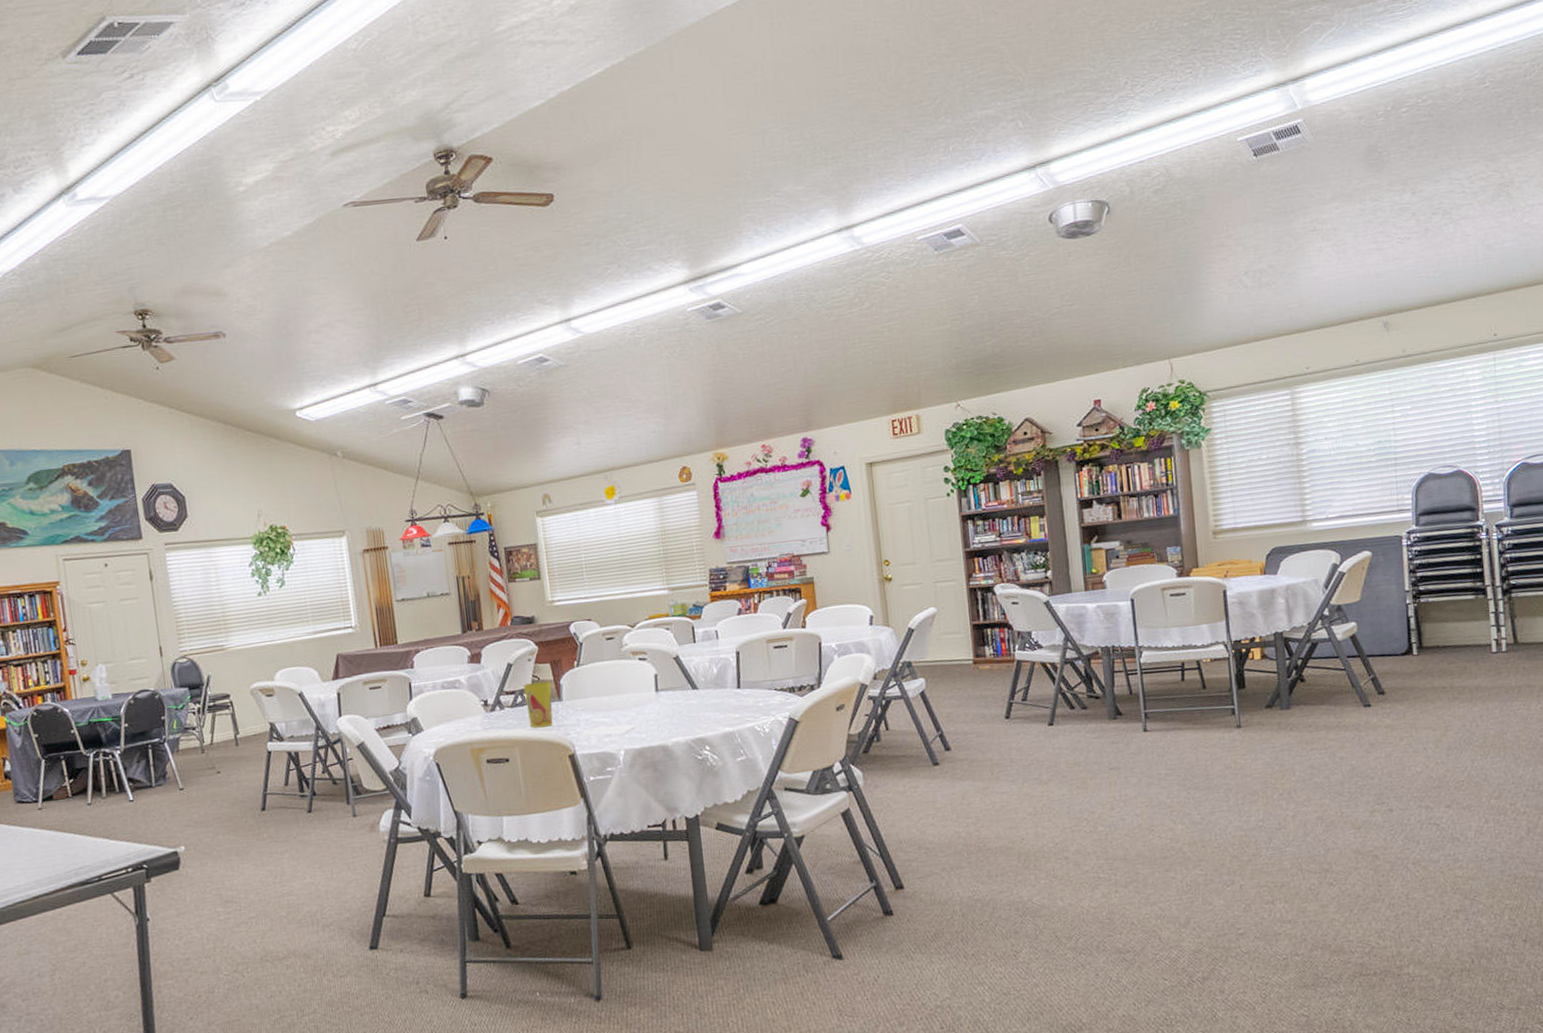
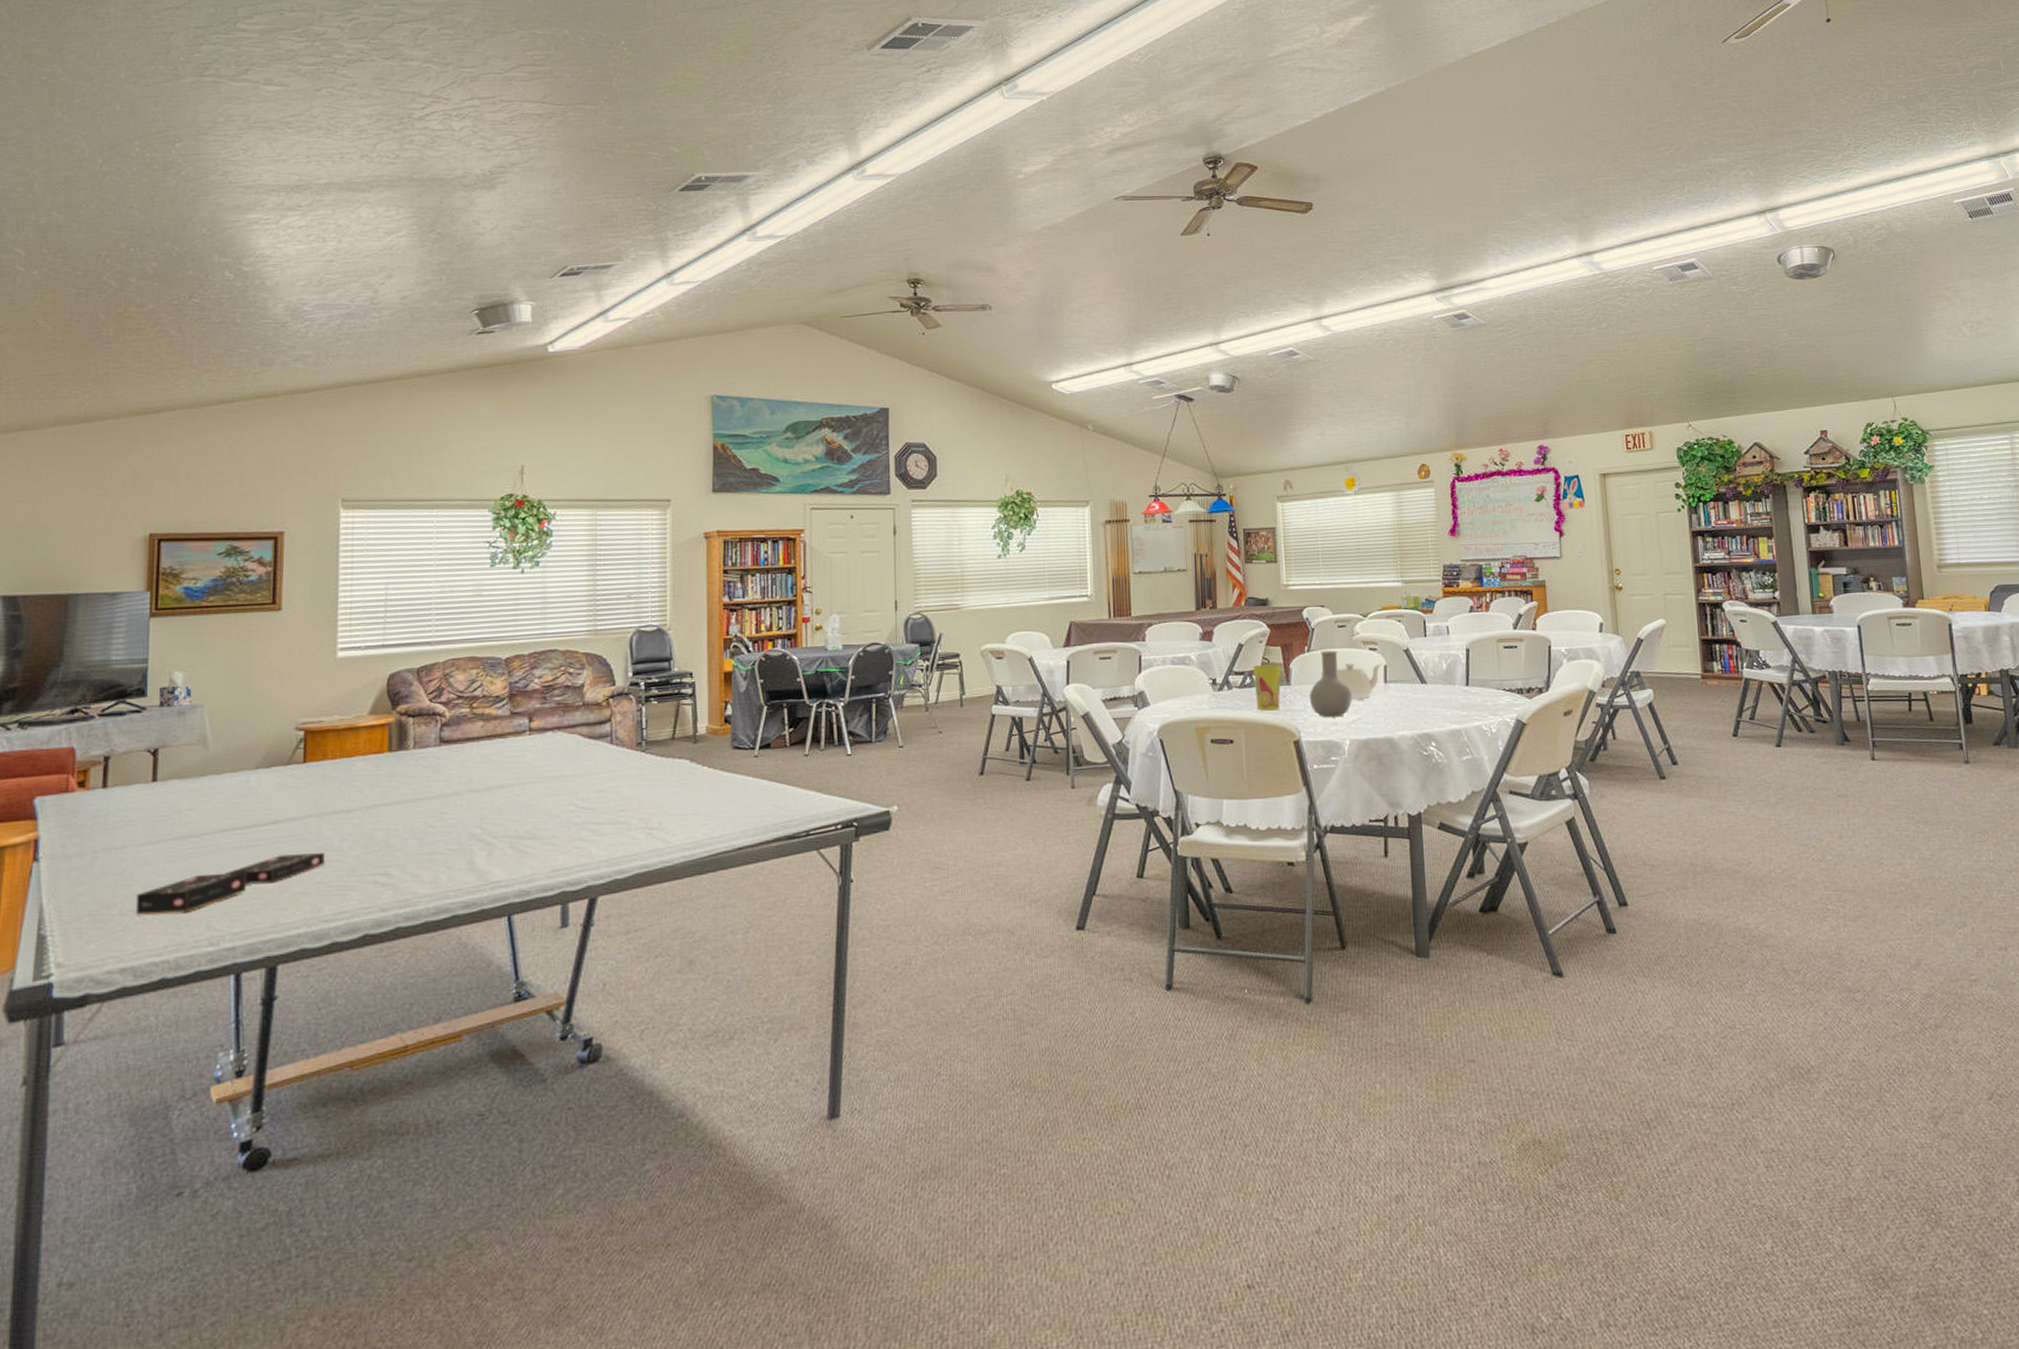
vase: none [581,663,625,730] -> present [1309,650,1353,717]
teapot: none [592,672,654,712] -> present [1321,662,1383,701]
books: present [1109,541,1156,568] -> none [1836,570,1882,594]

